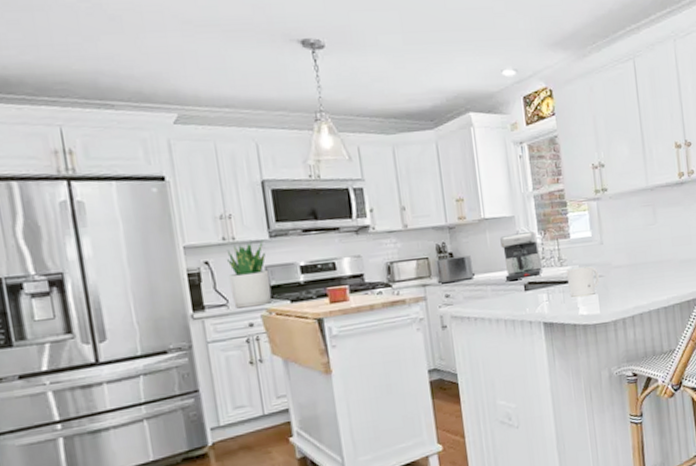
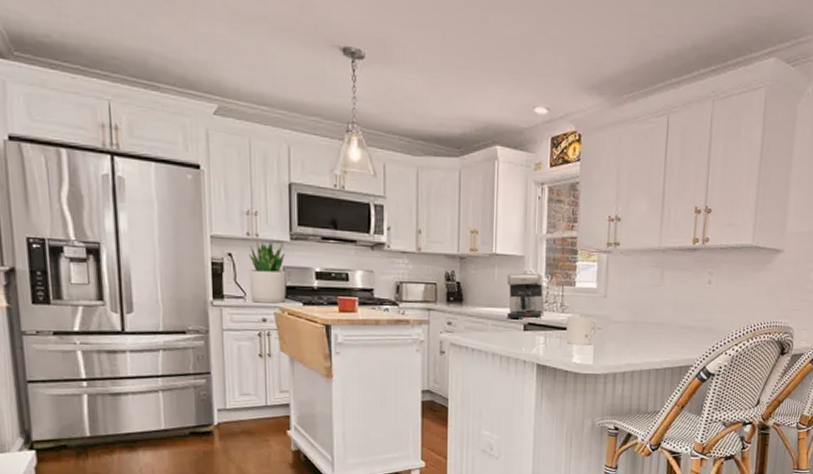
toaster: present [434,255,476,285] -> none [442,286,479,312]

